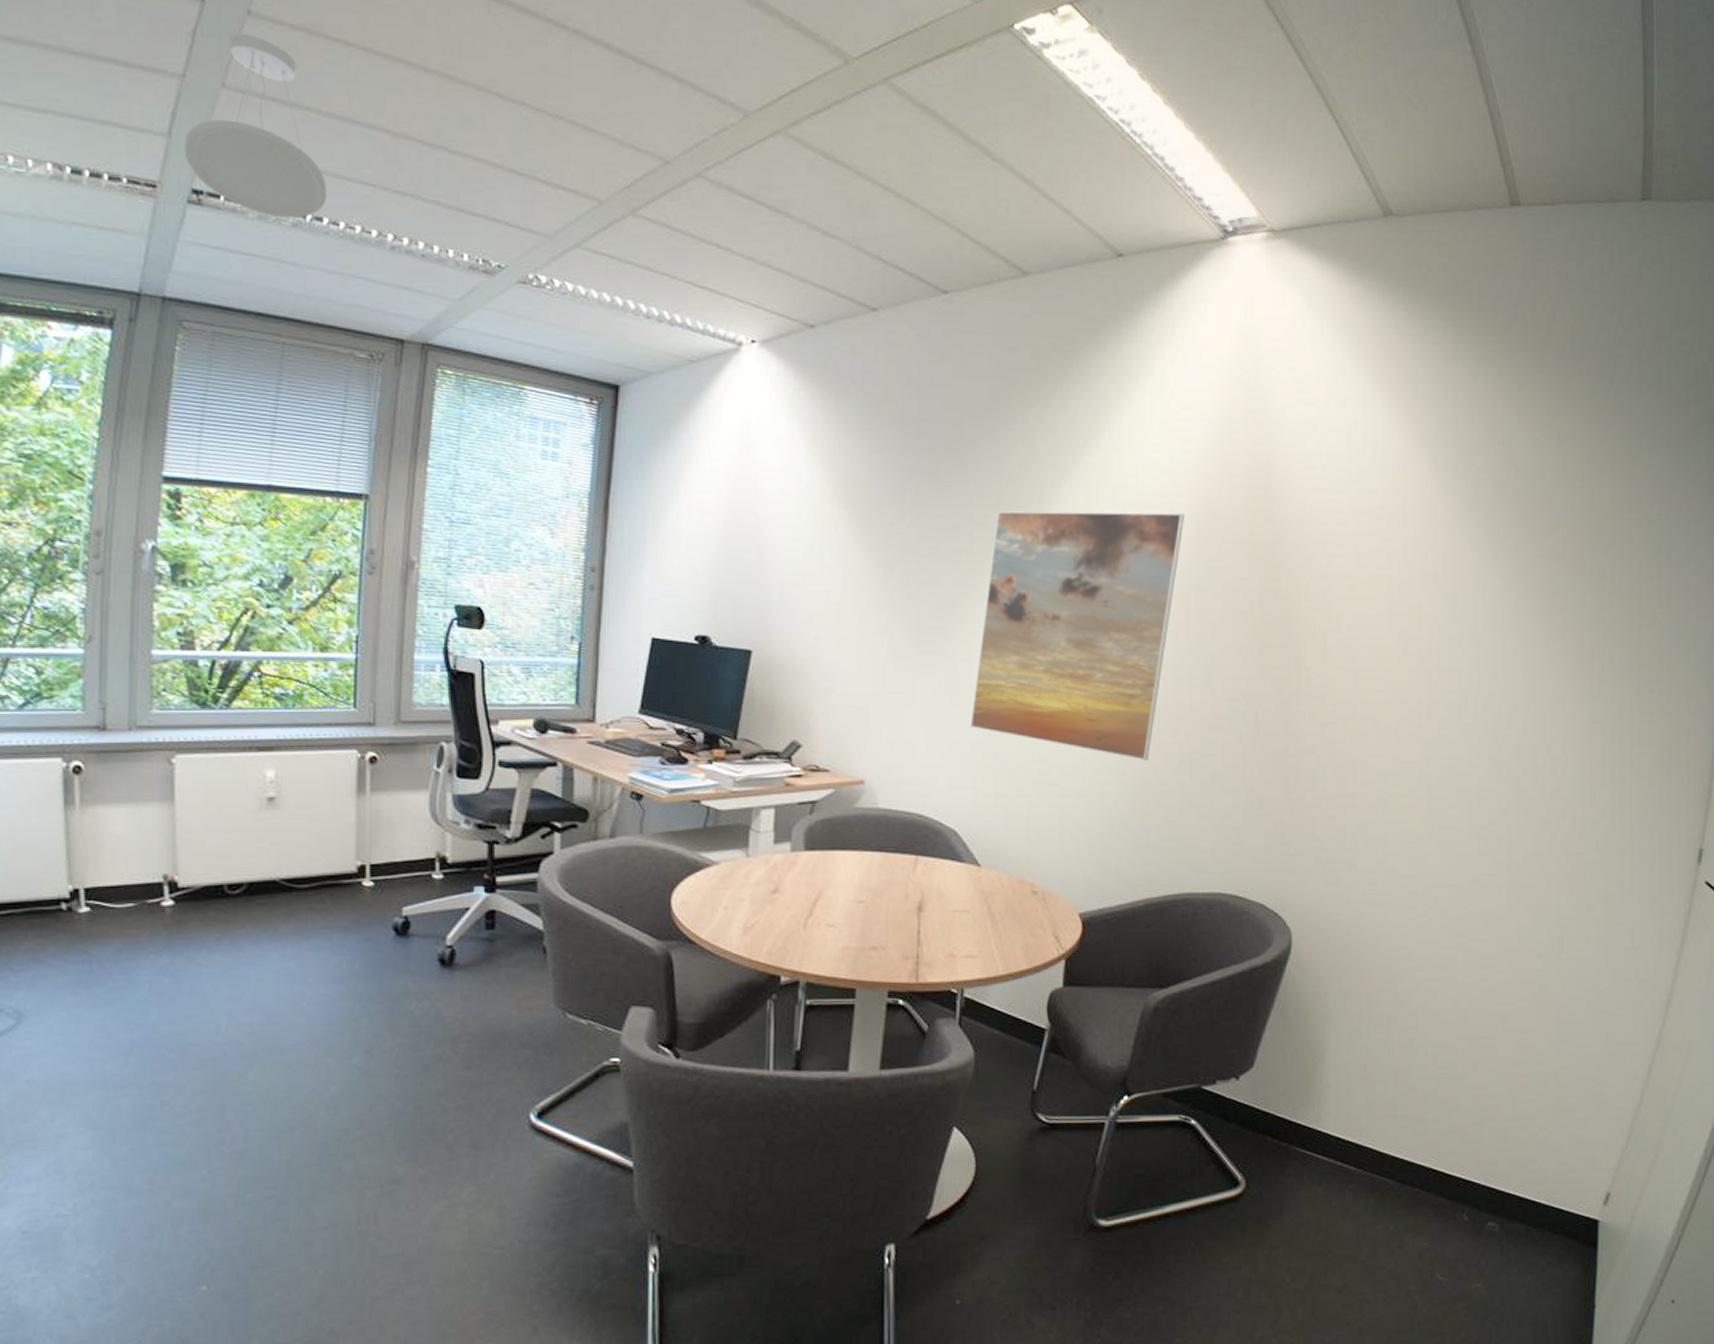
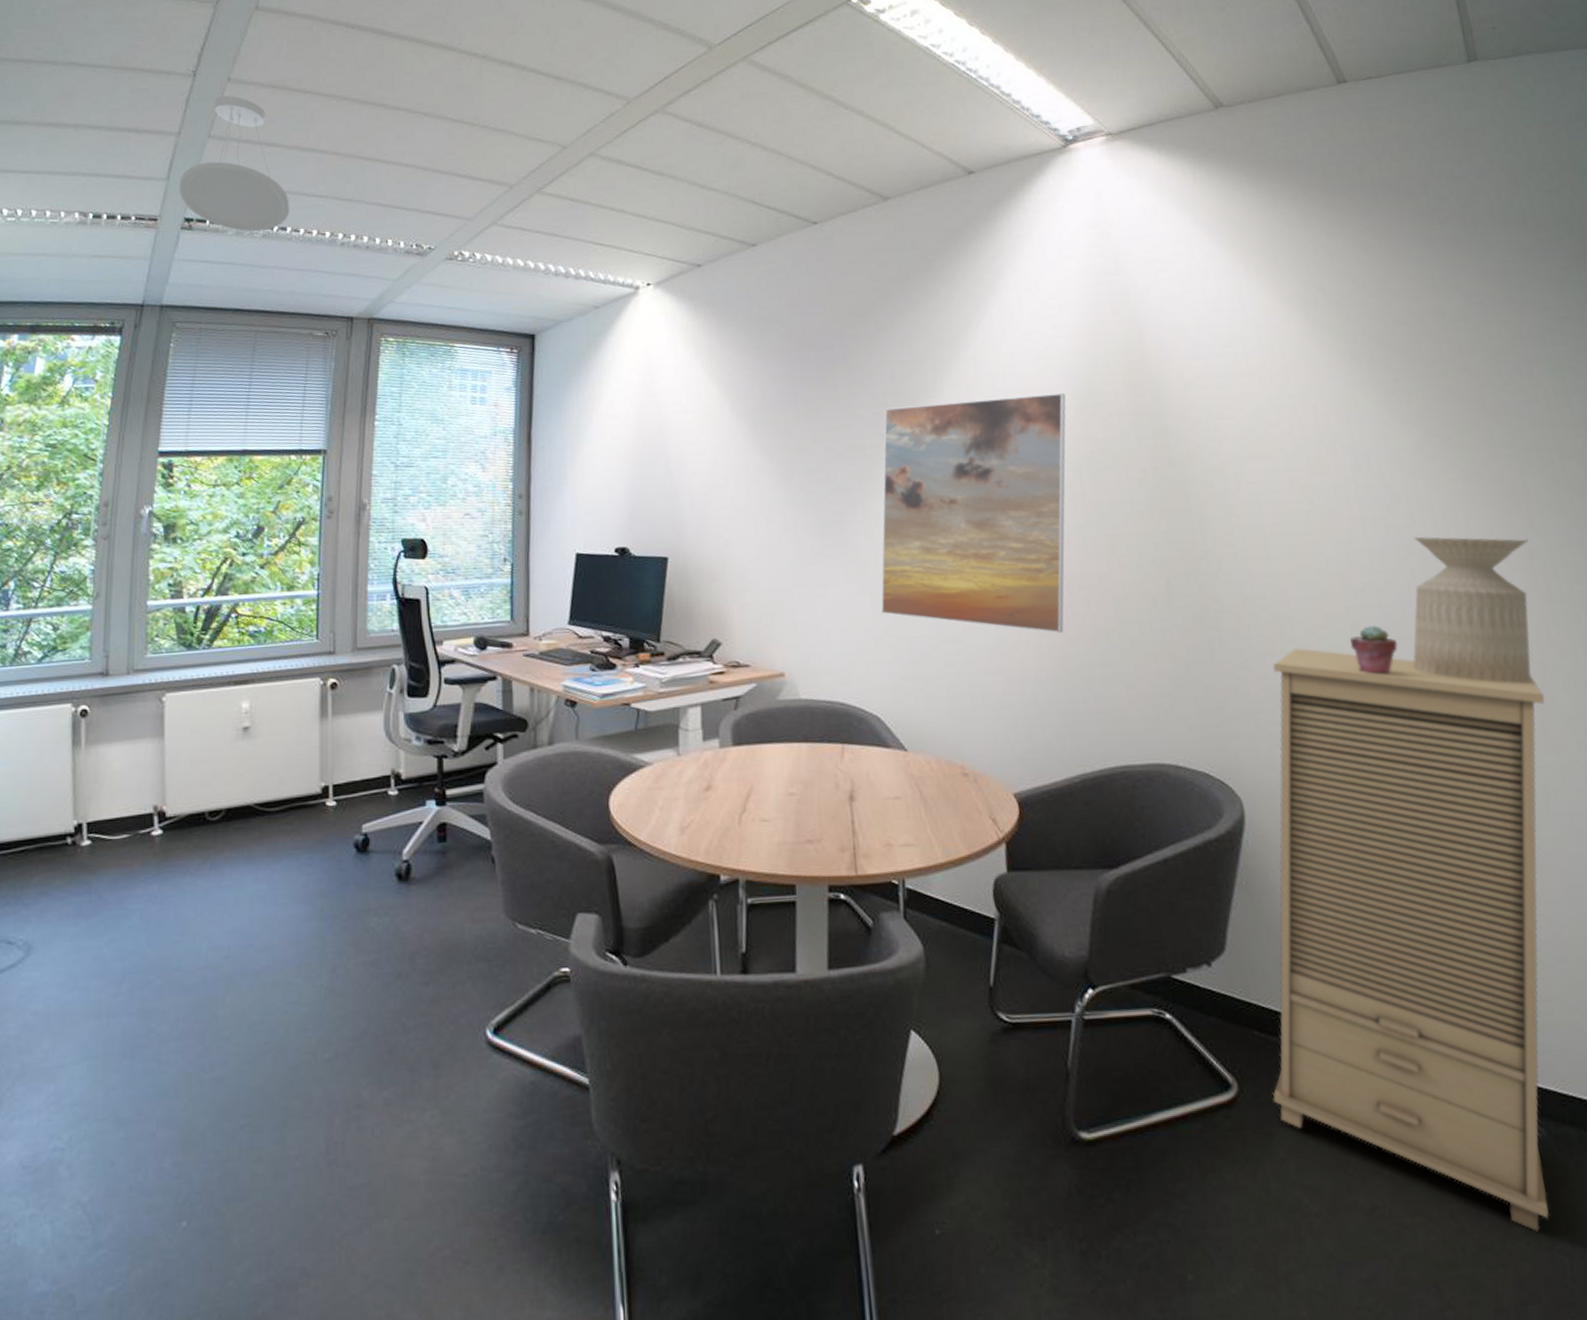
cabinet: none [1274,791,1578,1307] -> present [1272,648,1550,1232]
potted succulent: none [1415,775,1459,823] -> present [1350,625,1399,675]
side table: none [1468,692,1594,840] -> present [1413,536,1532,684]

